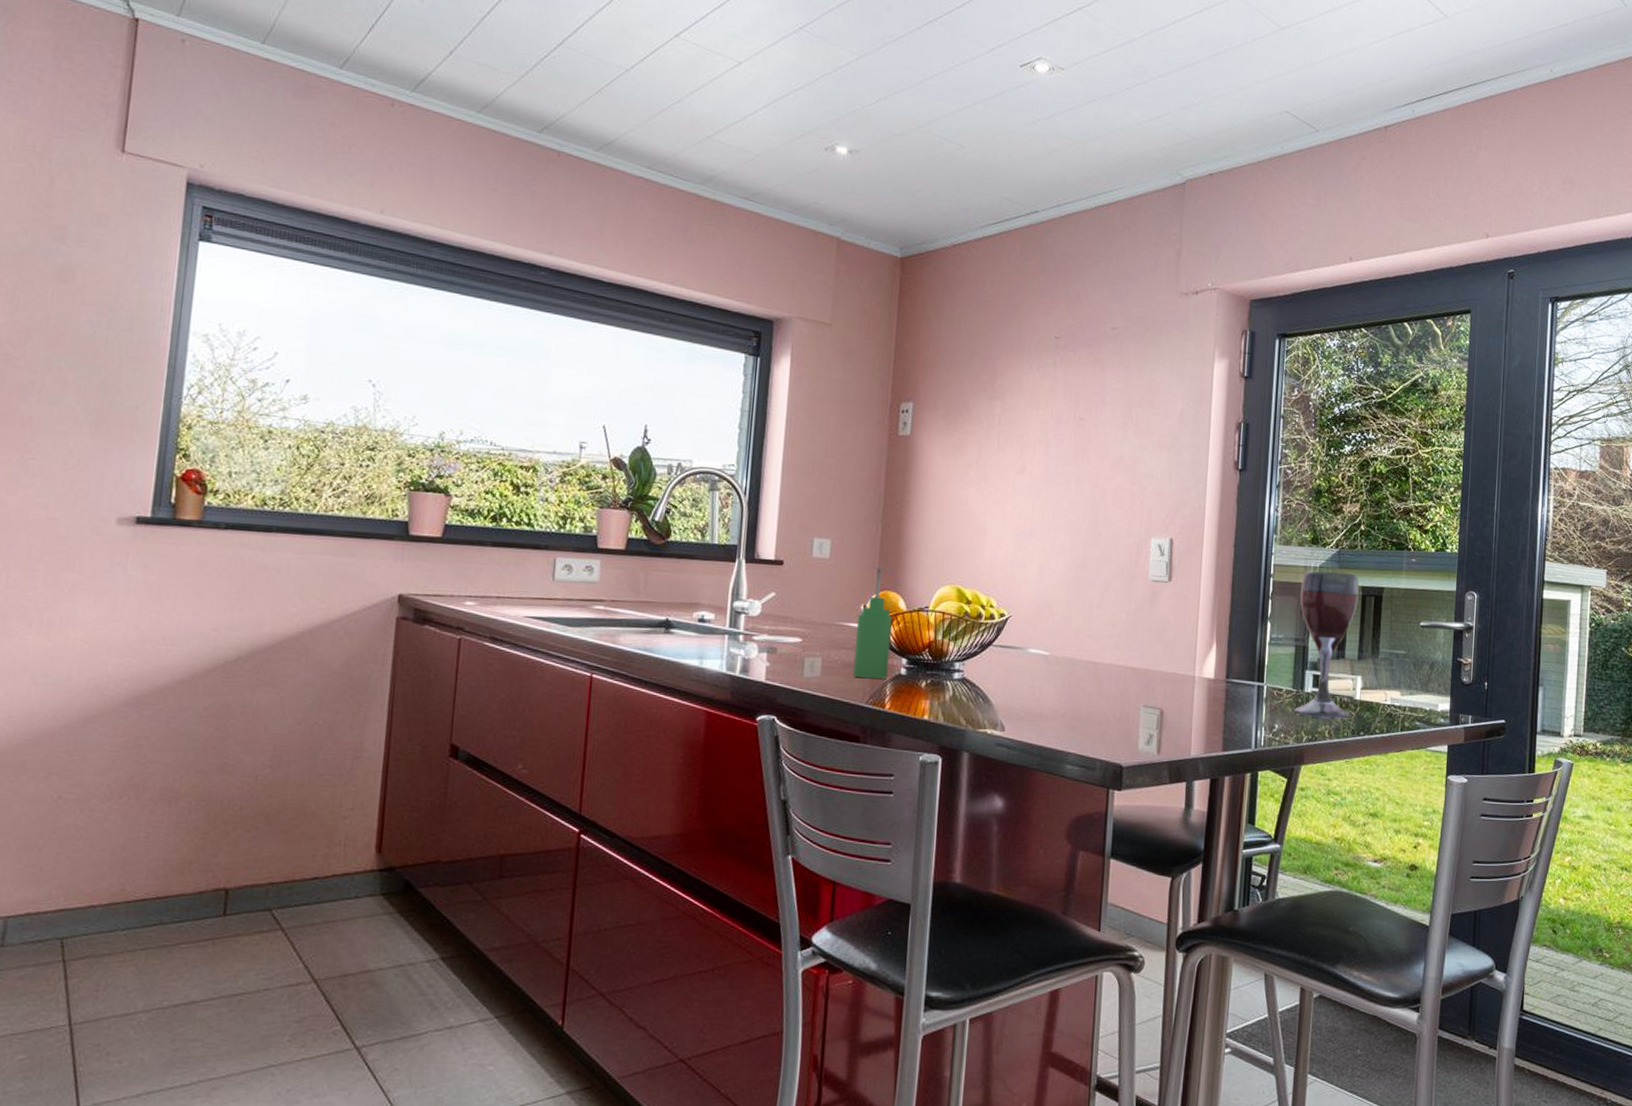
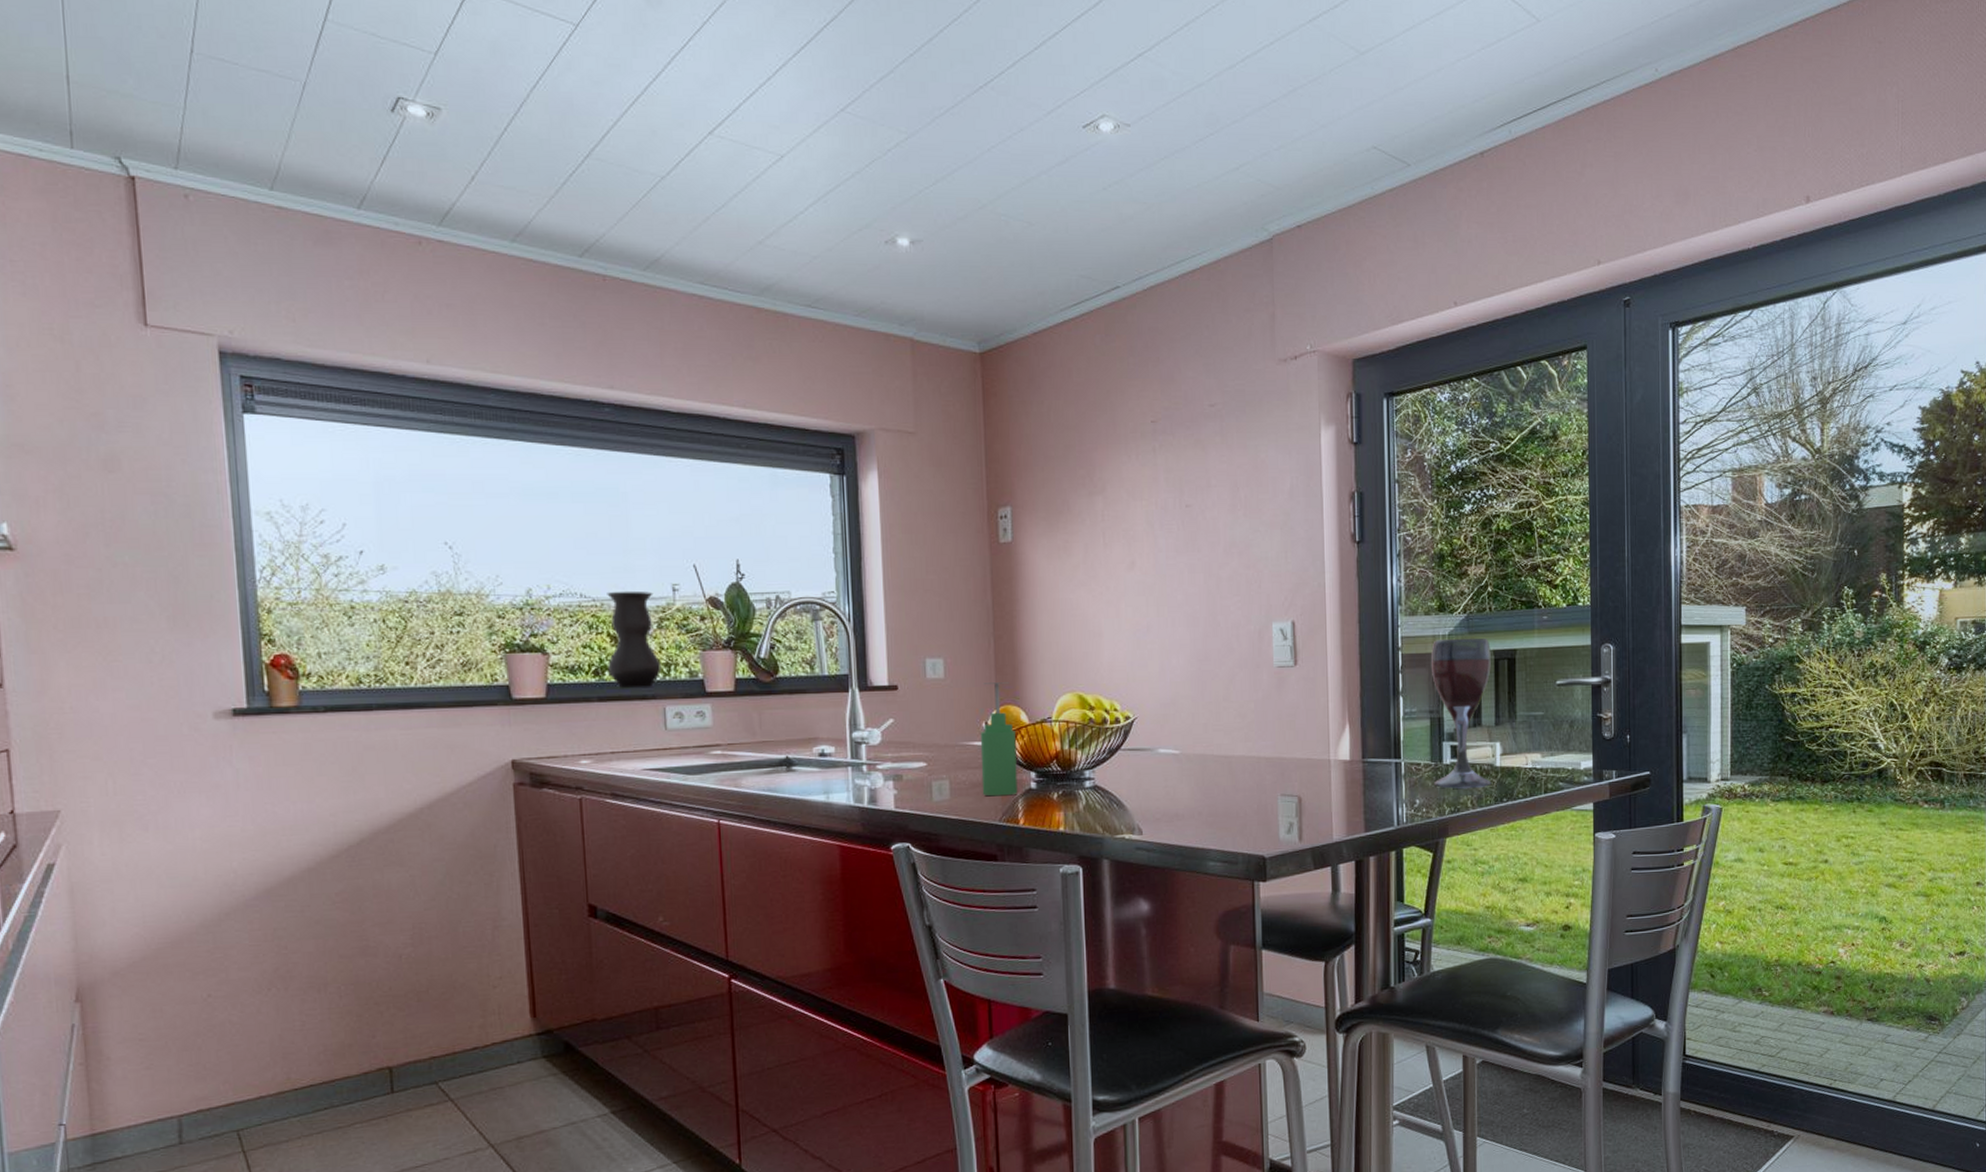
vase: none [506,443,561,539] -> present [607,591,662,689]

